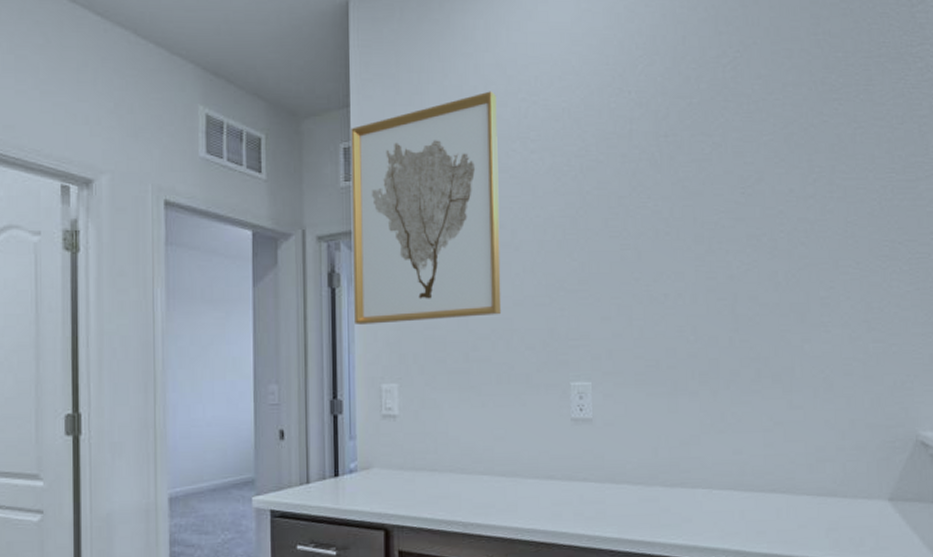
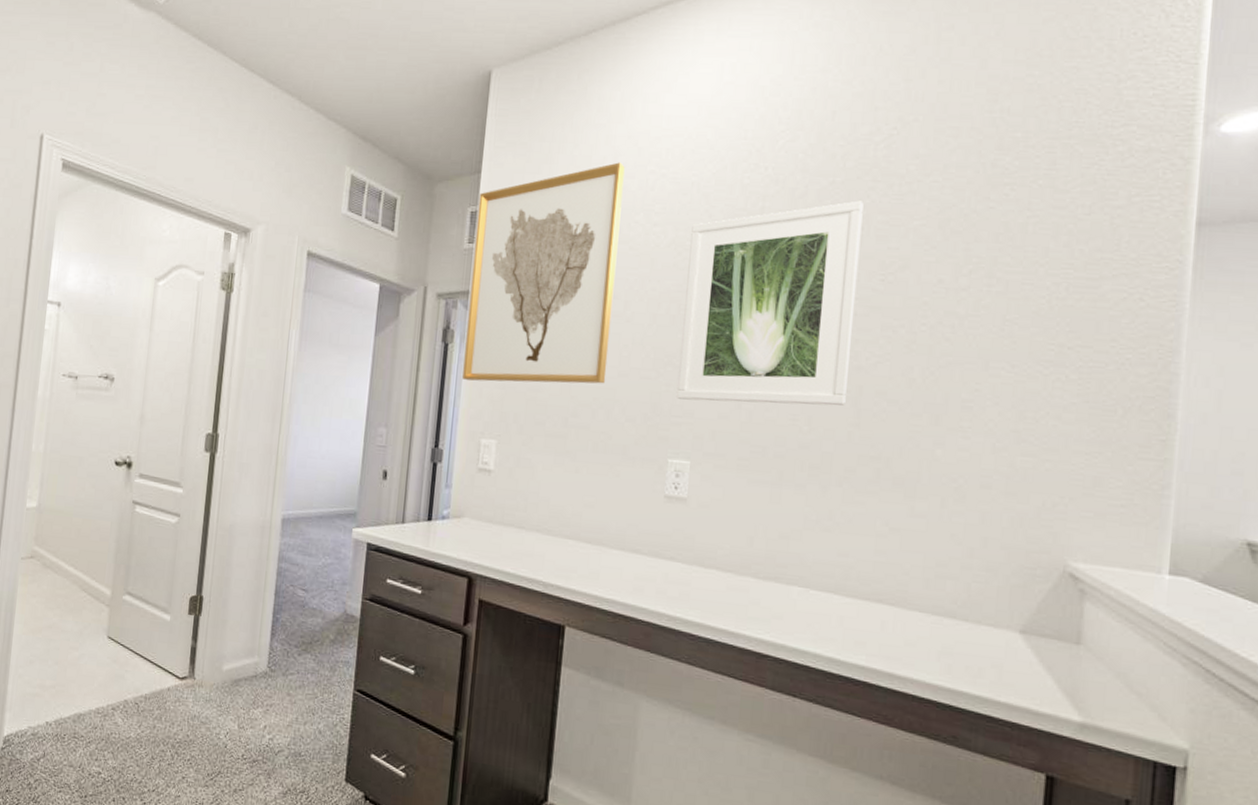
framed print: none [567,120,724,322] -> present [676,200,864,406]

